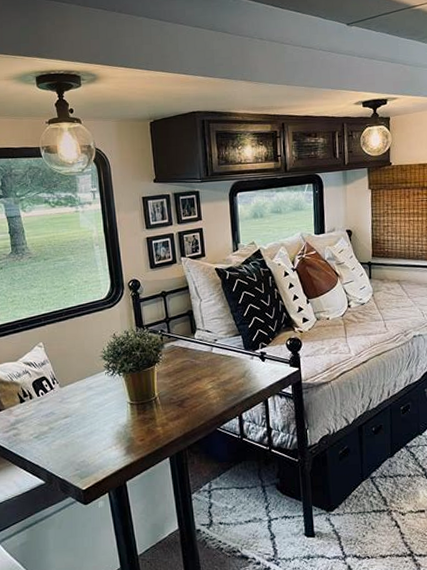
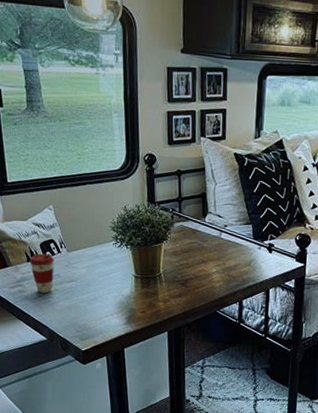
coffee cup: none [22,392,48,434] -> present [29,253,54,294]

